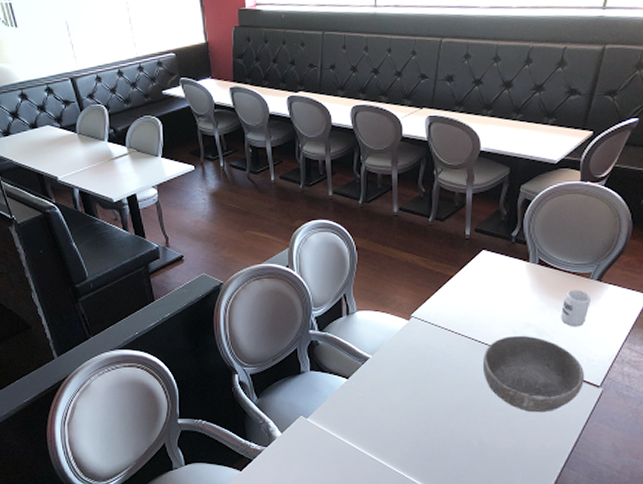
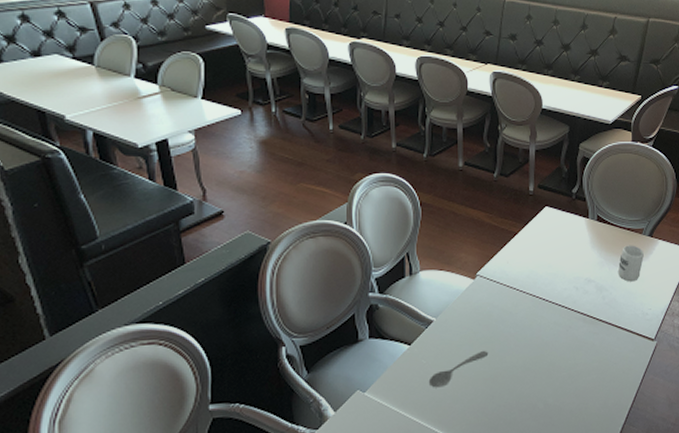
soupspoon: none [365,387,423,419] -> present [428,350,489,388]
bowl: present [482,335,585,413] -> none [547,291,641,370]

